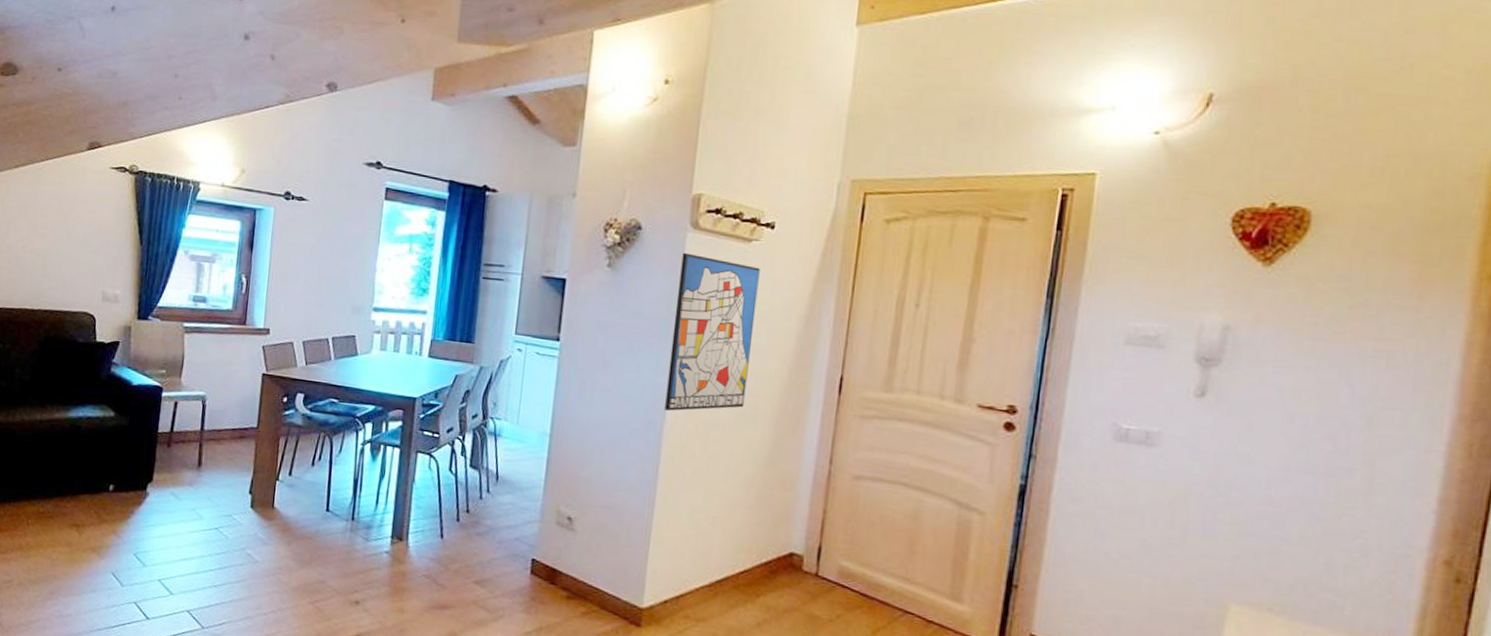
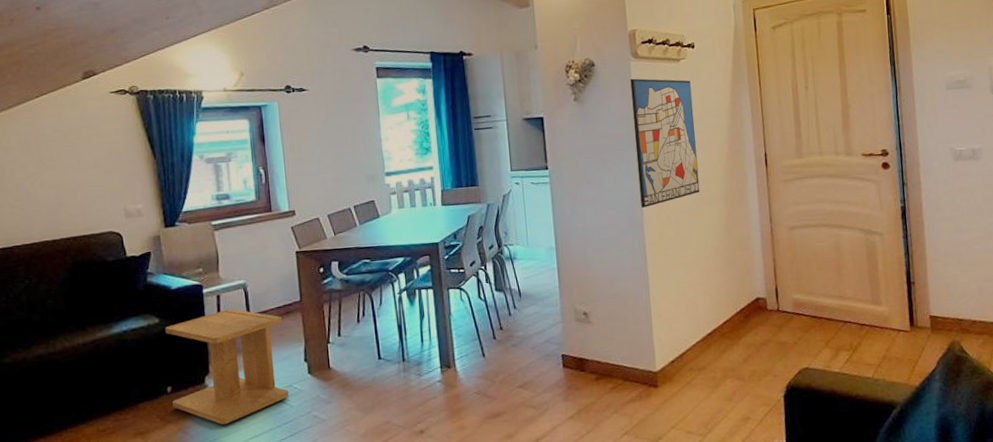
side table: none [111,419,235,539] -> present [165,309,290,425]

